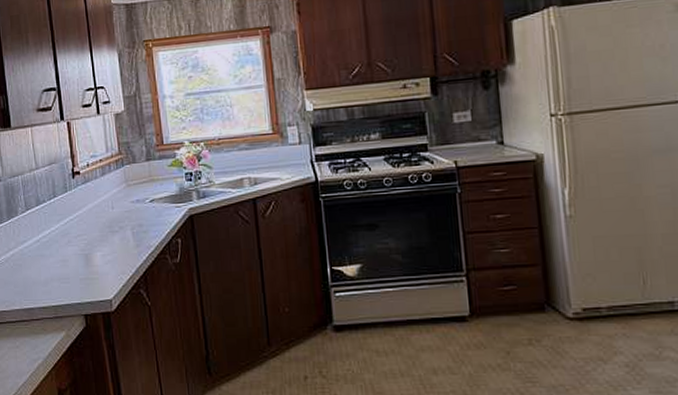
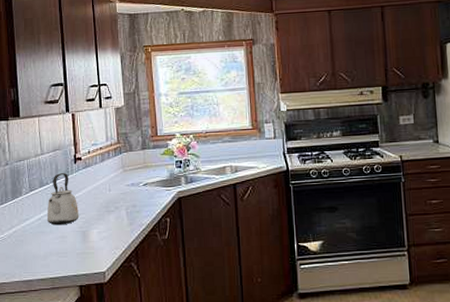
kettle: none [45,189,81,248] -> present [47,173,79,226]

